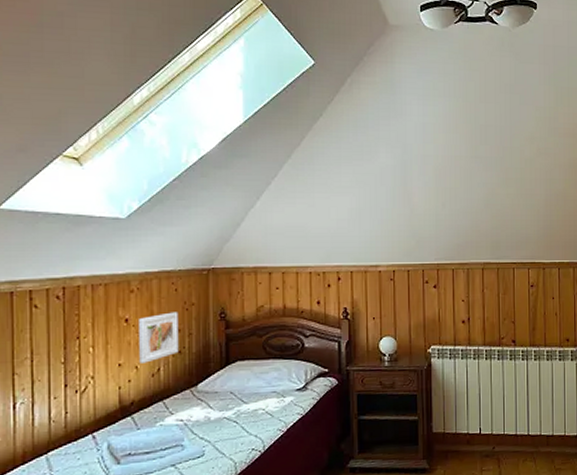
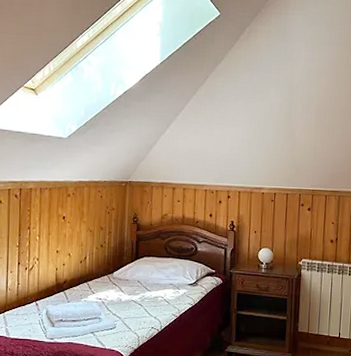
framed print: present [139,312,179,363] -> none [72,214,102,252]

